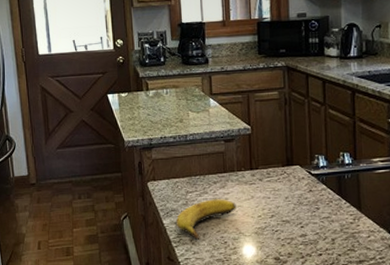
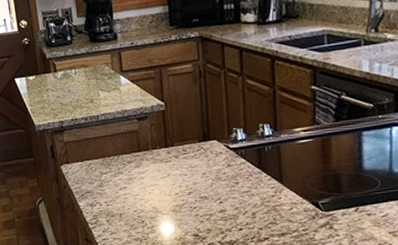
banana: present [176,199,236,241] -> none [92,178,153,221]

